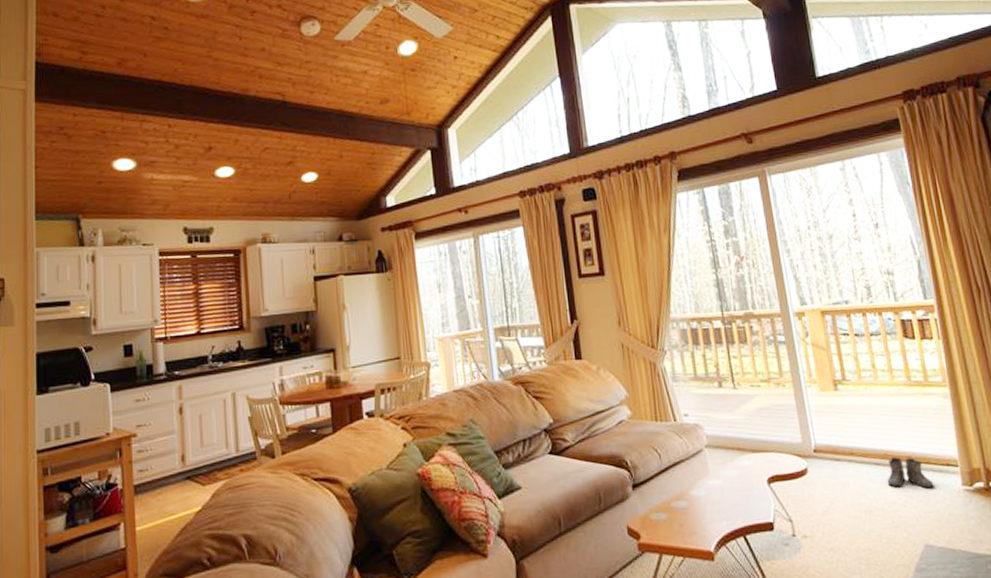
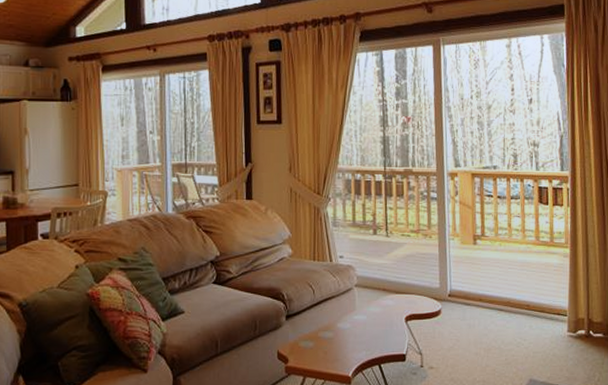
boots: present [887,457,934,489] -> none [506,305,545,333]

